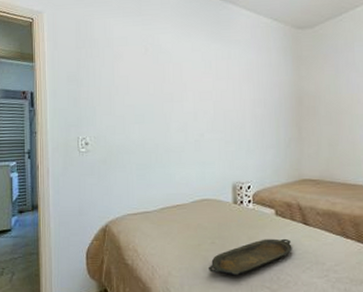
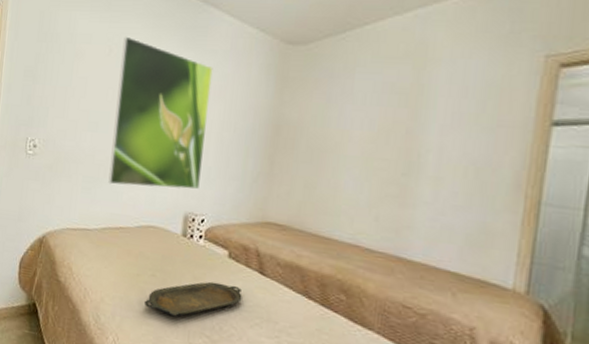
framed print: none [157,36,242,168] -> present [108,36,213,190]

